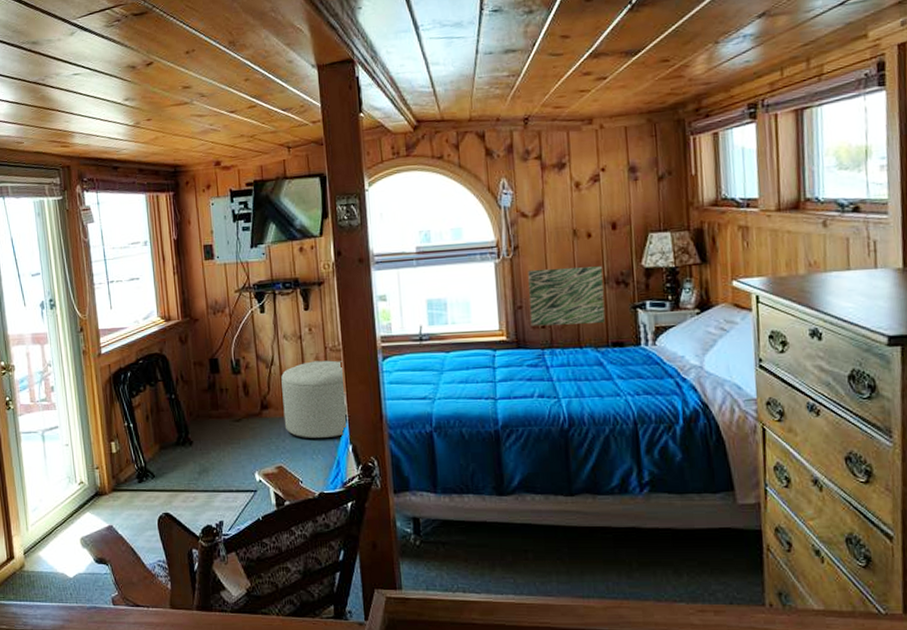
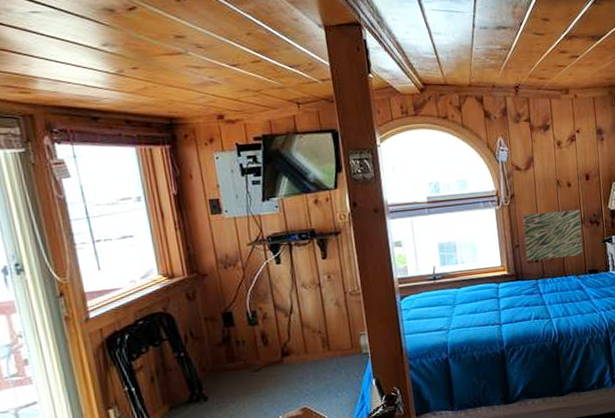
ottoman: present [281,360,346,438] -> none [301,303,369,379]

